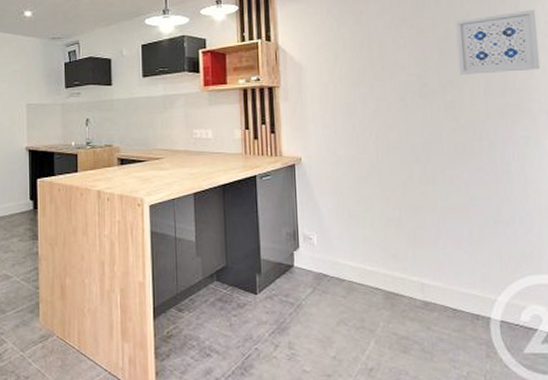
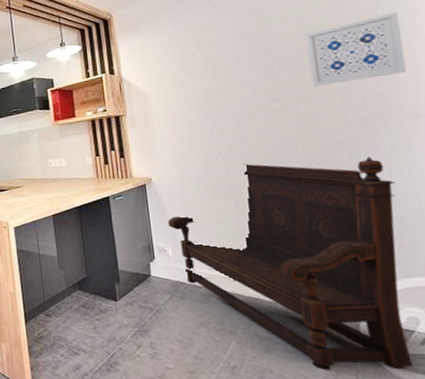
bench: none [314,149,535,372] -> present [167,157,413,371]

